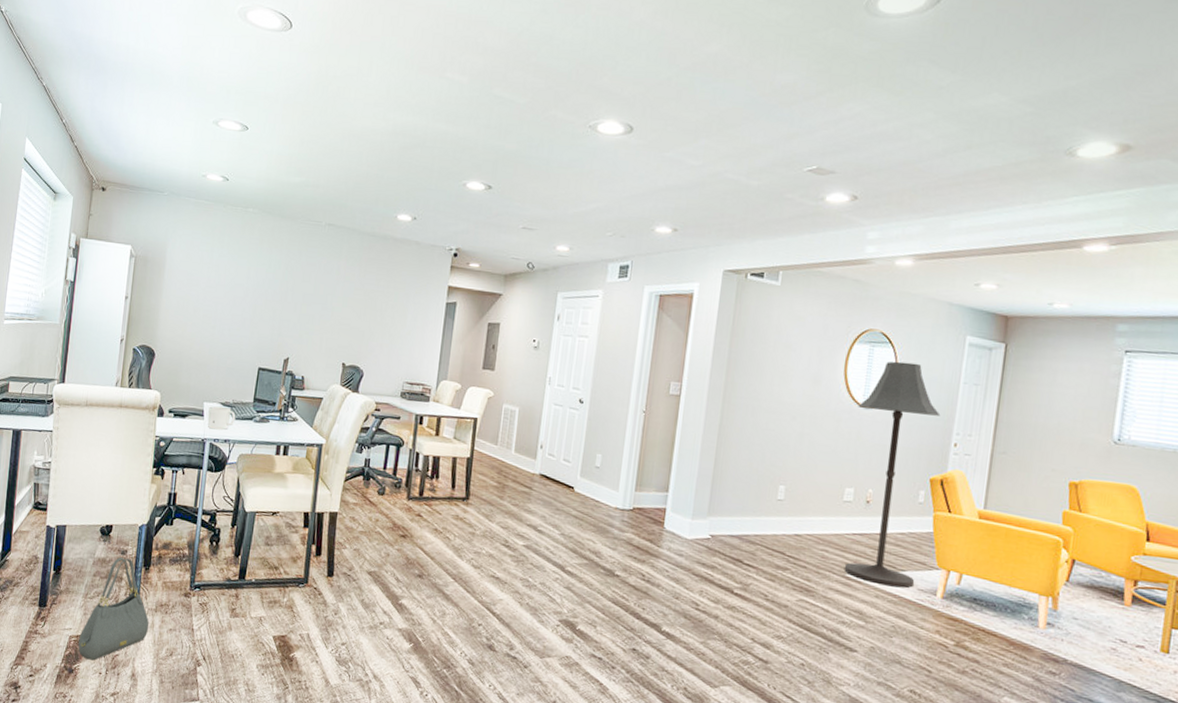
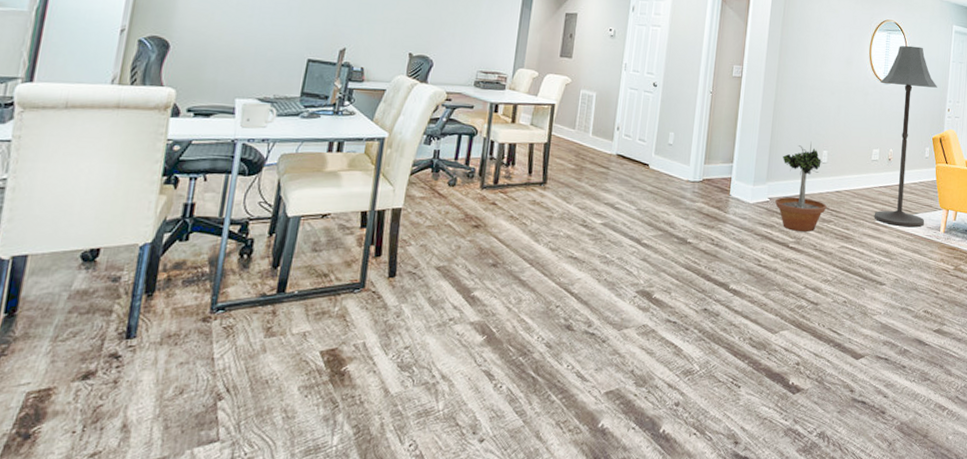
handbag: present [78,557,149,661] -> none [39,286,151,418]
potted tree: none [718,474,782,578] -> present [775,141,827,232]

